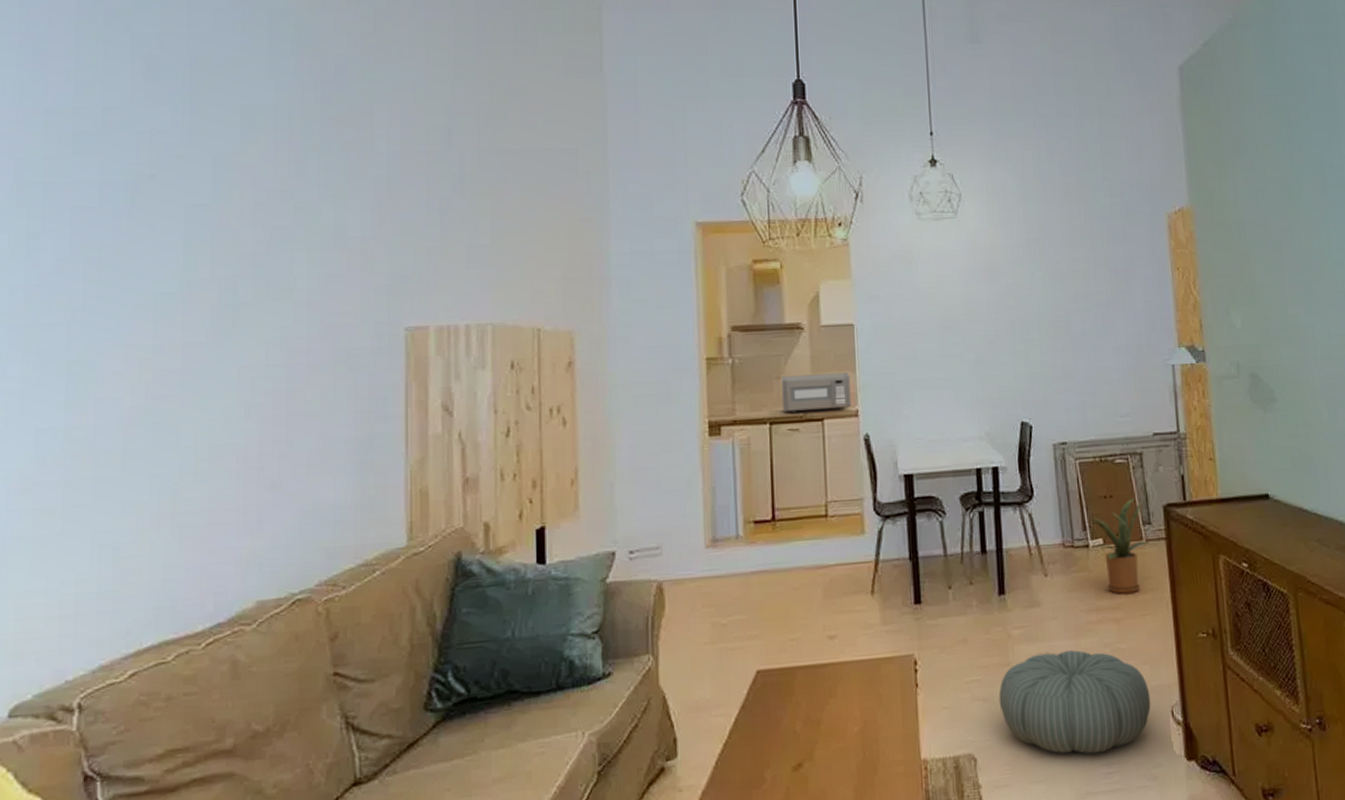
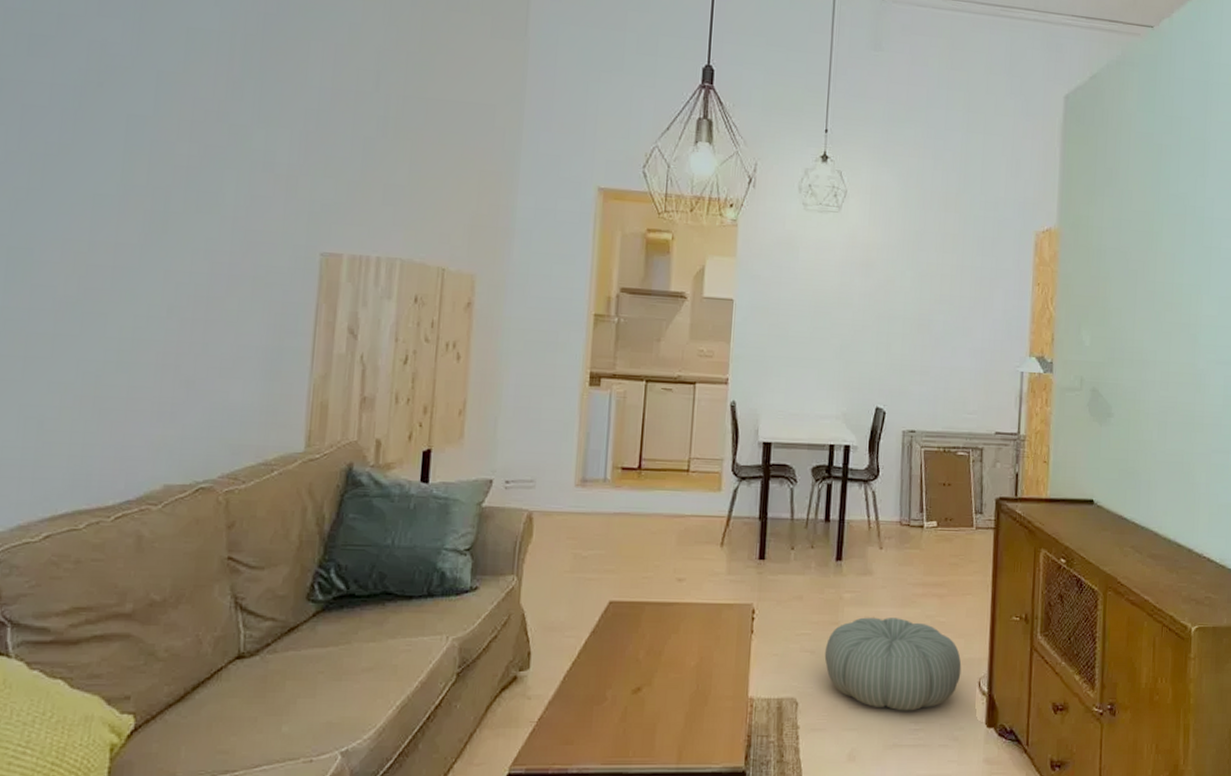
microwave: present [780,373,851,414] -> none [659,339,724,376]
house plant: present [1087,497,1150,595] -> none [925,487,979,574]

